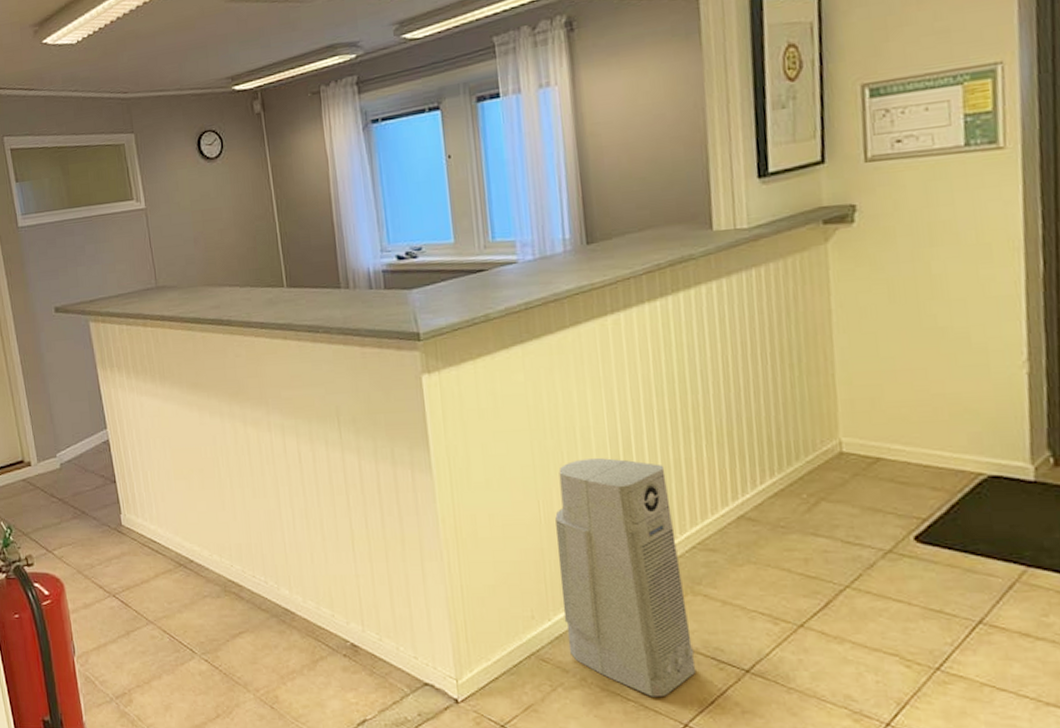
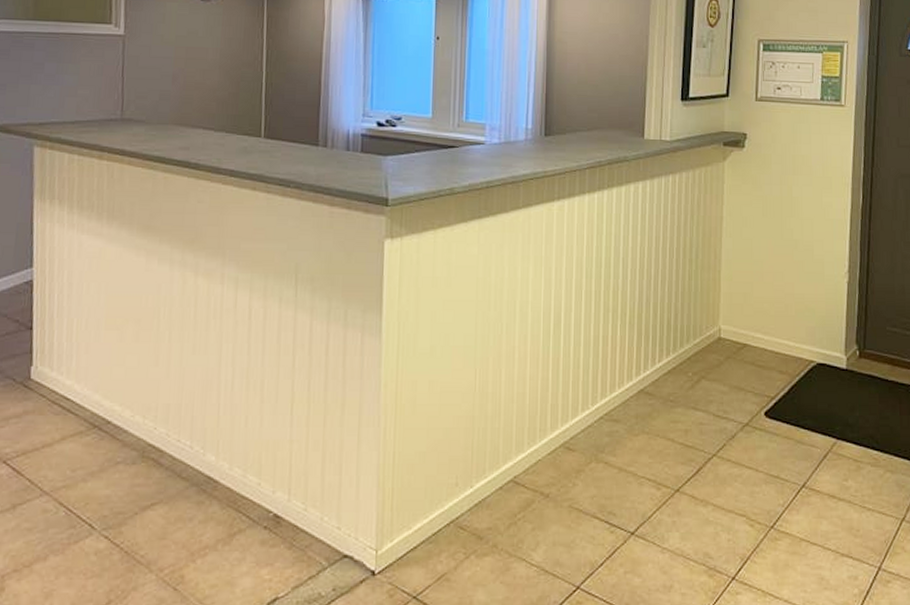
air purifier: present [555,458,697,697] -> none [485,332,592,561]

